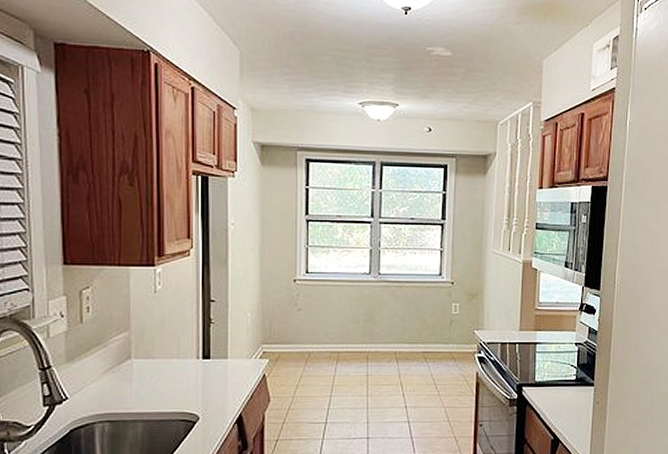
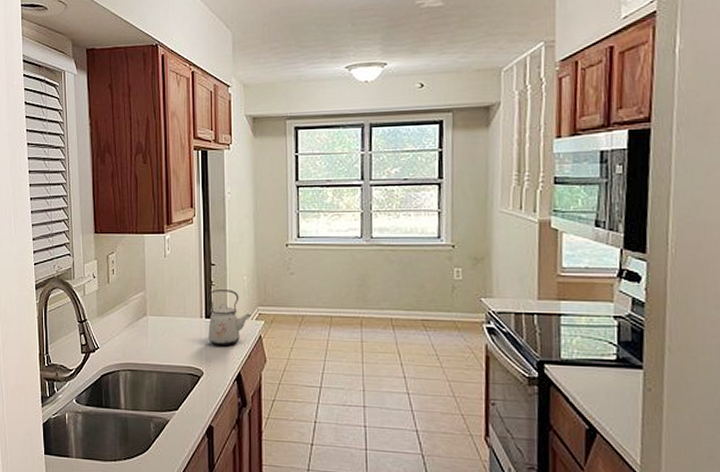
kettle: none [206,328,255,387] -> present [208,290,252,345]

